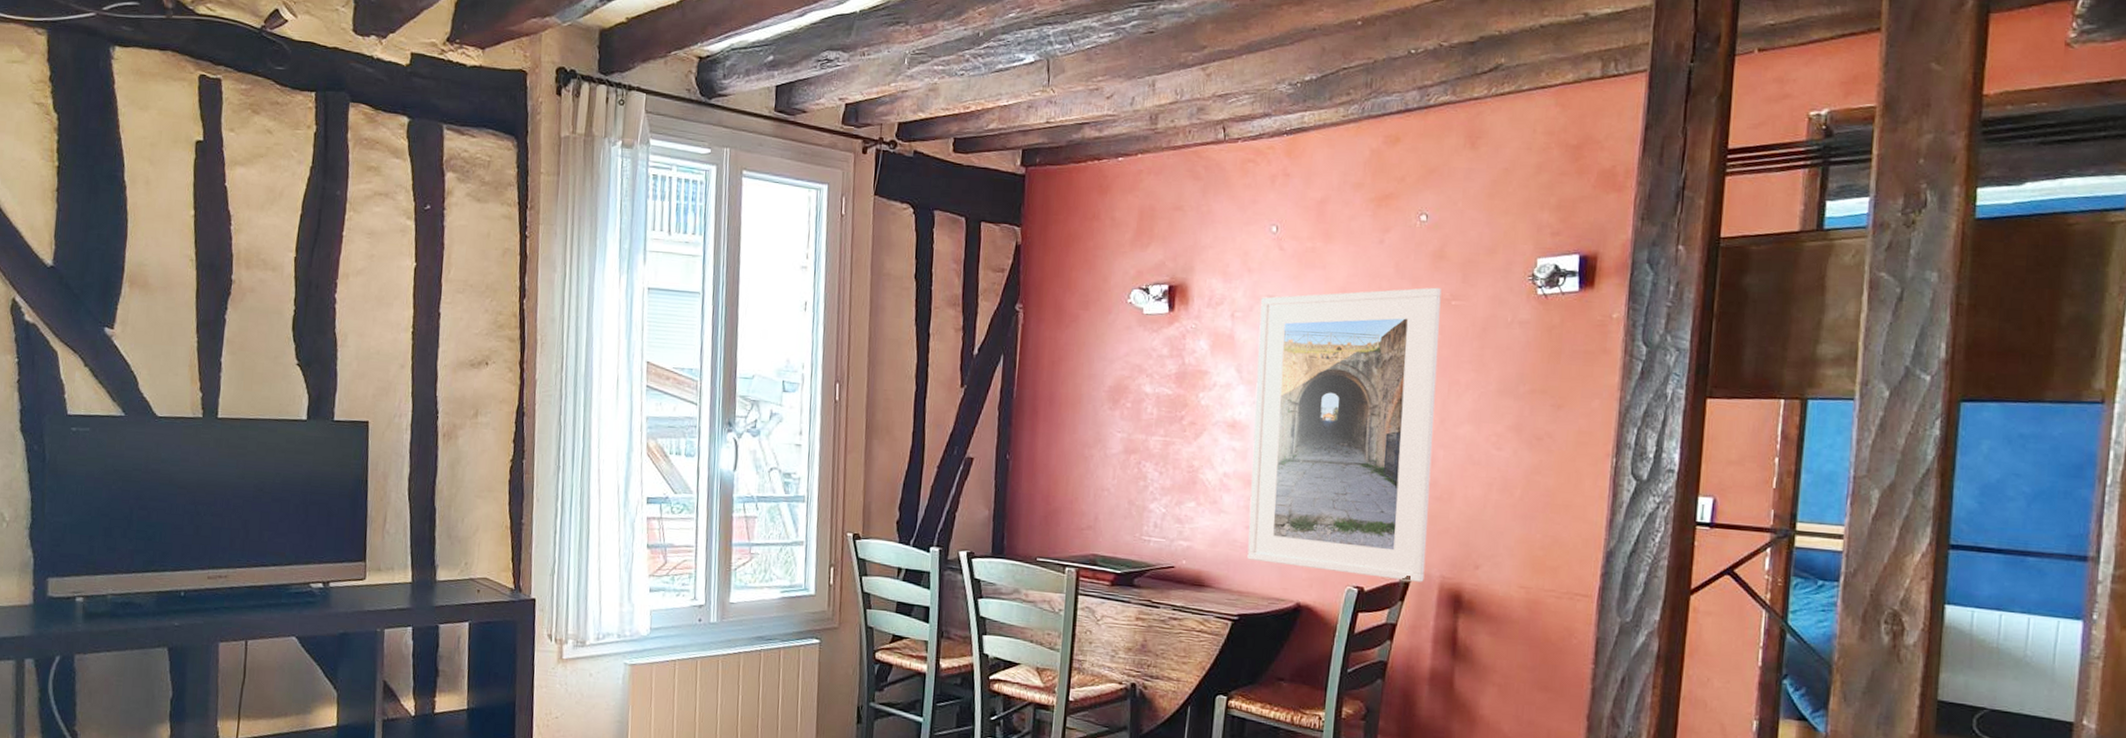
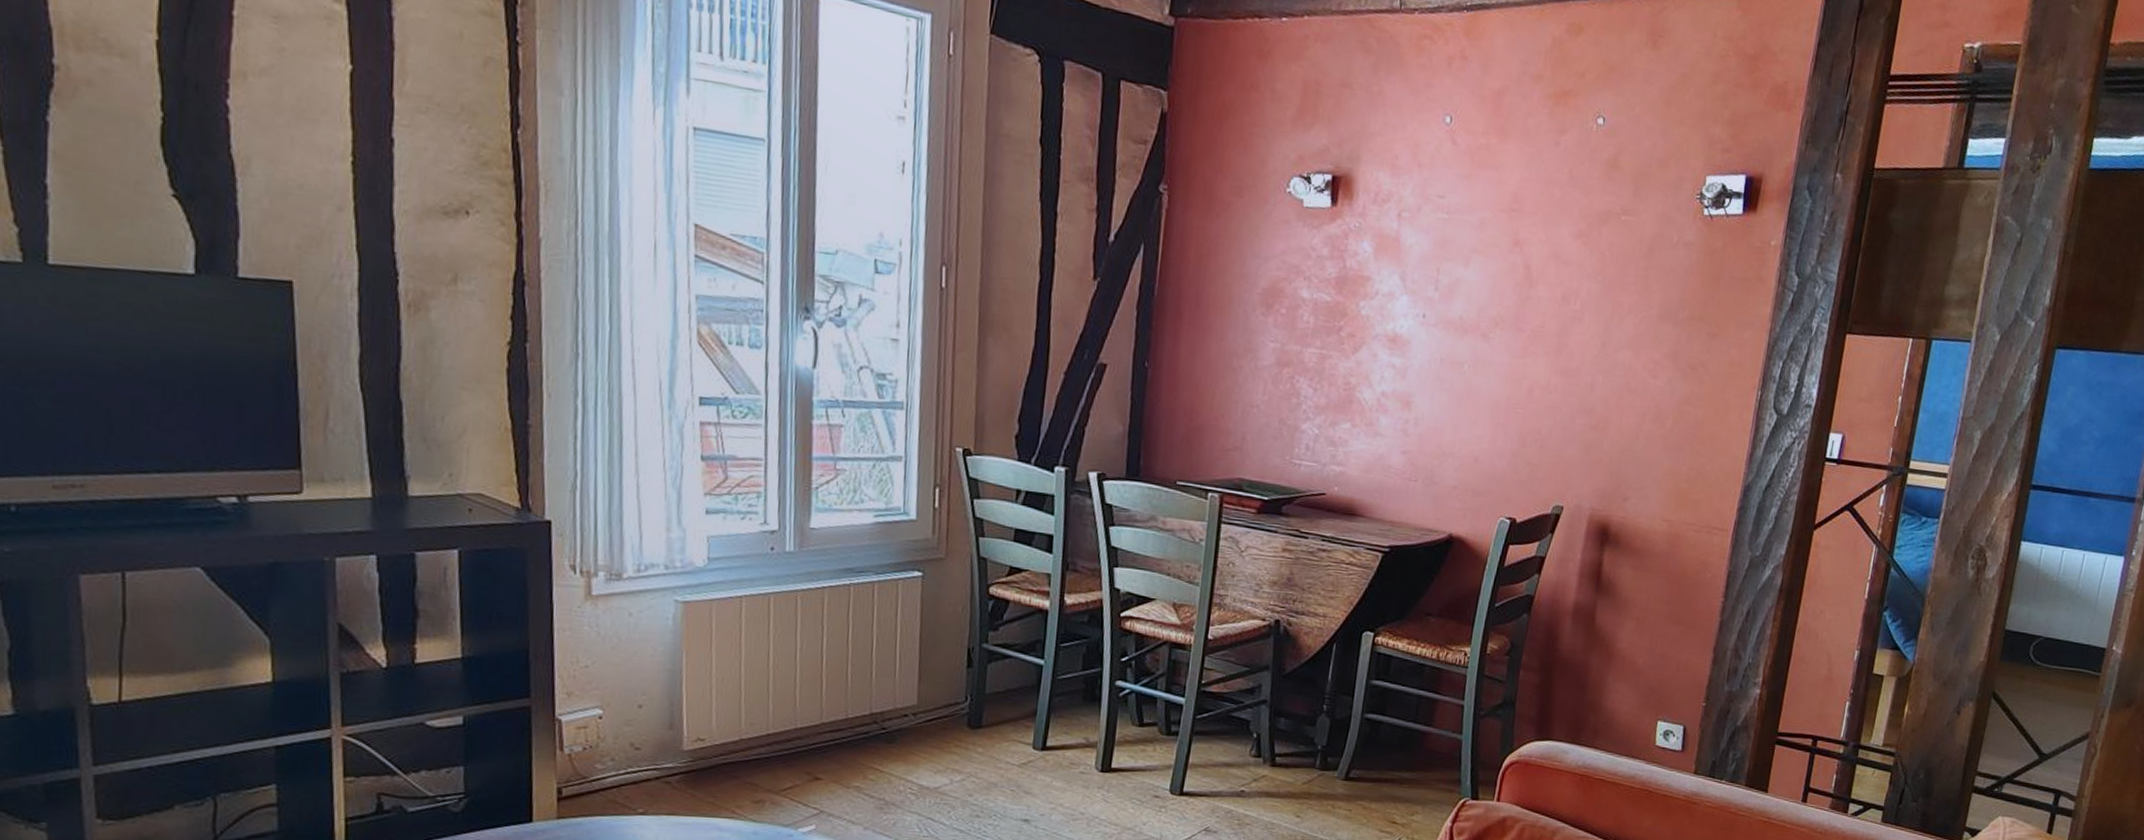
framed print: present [1247,287,1442,582] -> none [1401,196,1613,514]

